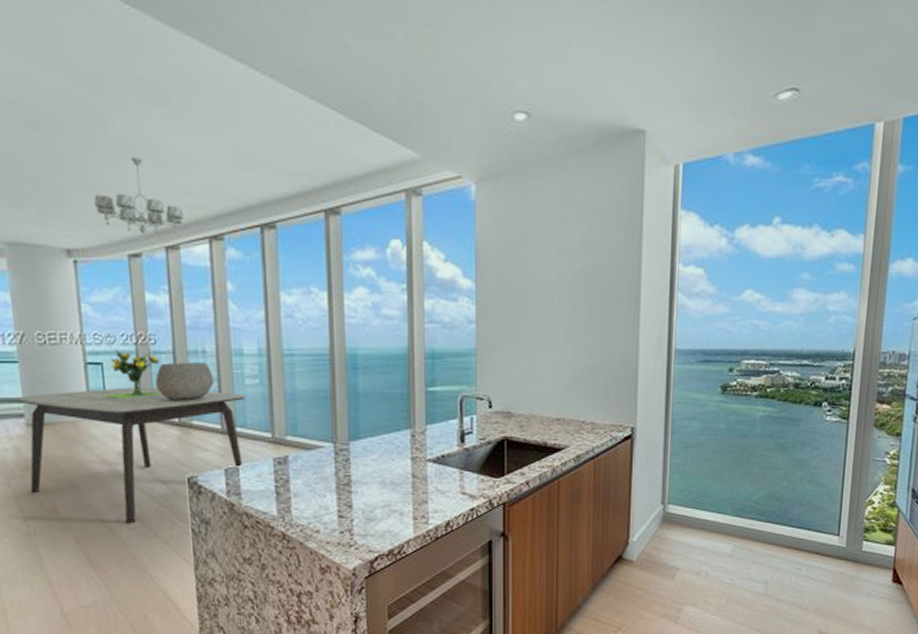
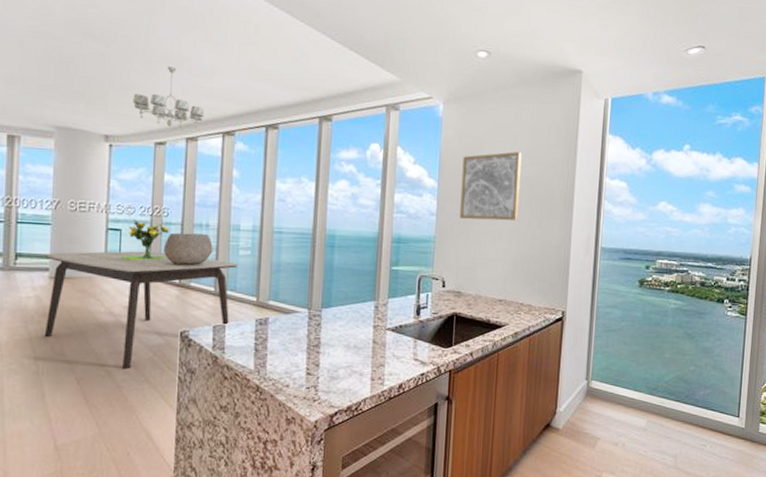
wall art: none [504,239,576,326] -> present [459,152,522,221]

